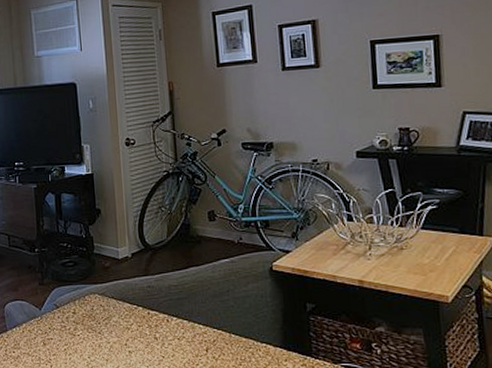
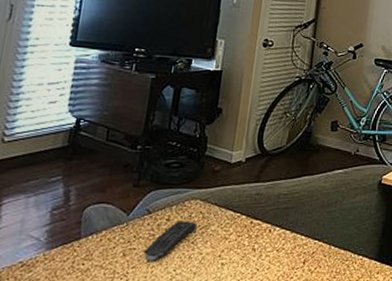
remote control: none [60,313,100,349] -> present [143,221,197,261]

